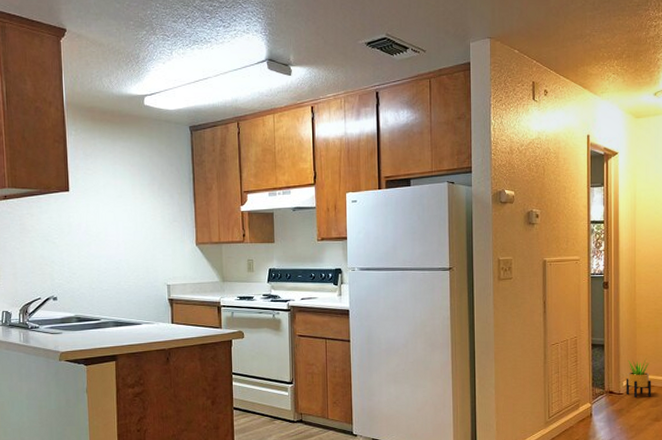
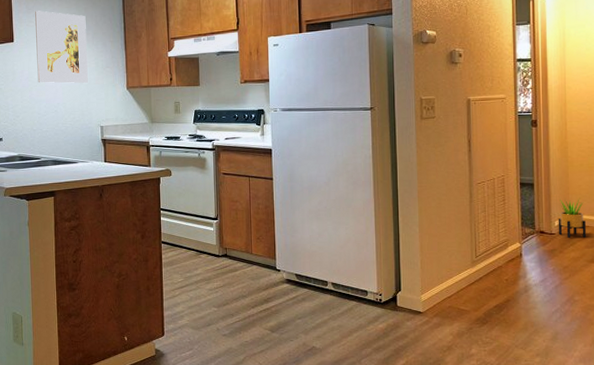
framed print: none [94,157,153,239] -> present [35,10,88,84]

